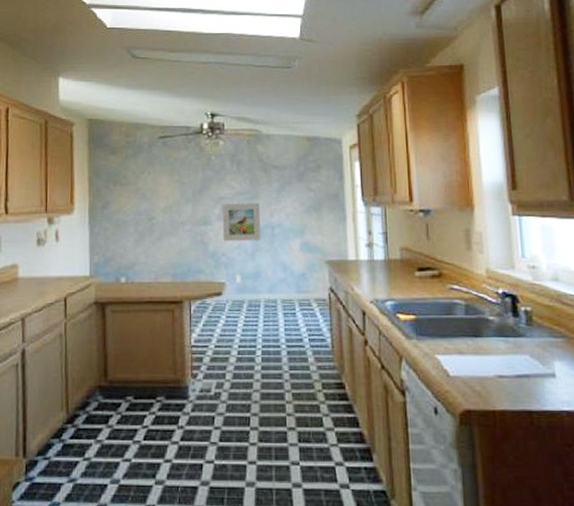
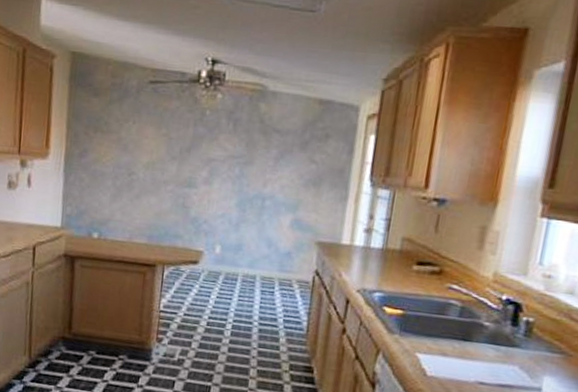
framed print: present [222,203,261,242] -> none [207,166,253,211]

